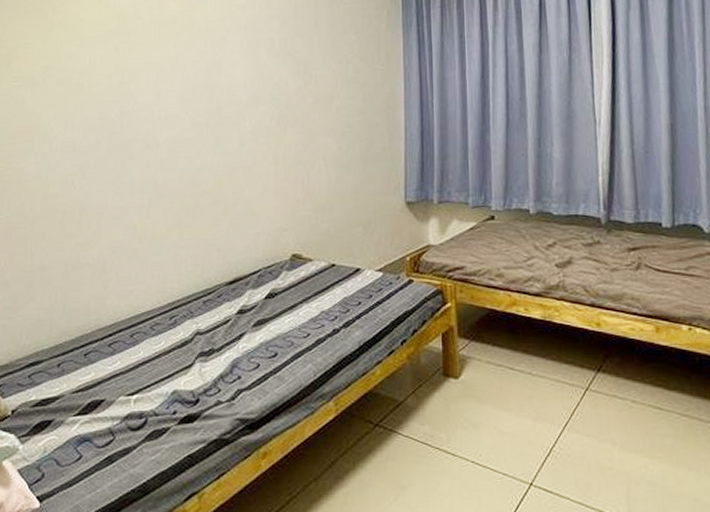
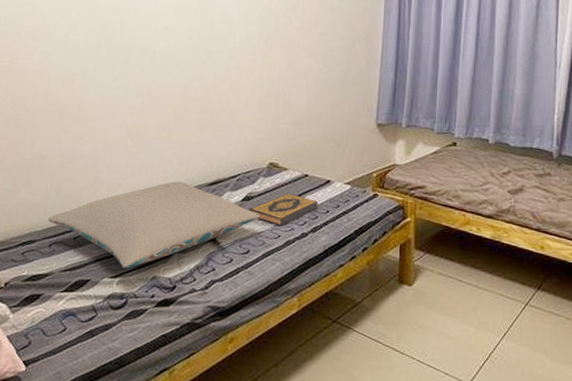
pillow: none [55,283,286,384] -> present [48,181,260,269]
hardback book: none [273,286,349,324] -> present [249,193,319,227]

